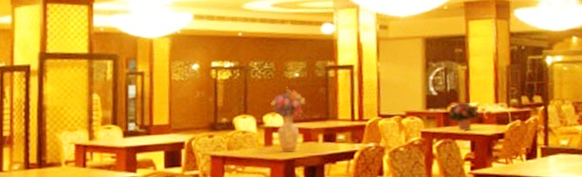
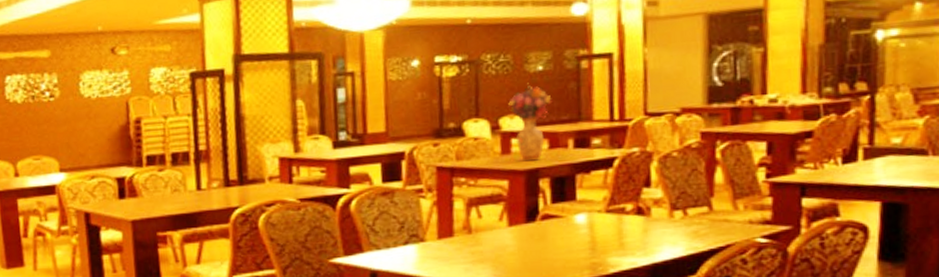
bouquet: present [447,101,480,132] -> none [736,92,781,131]

